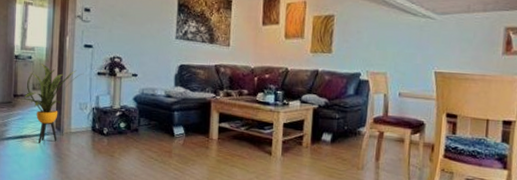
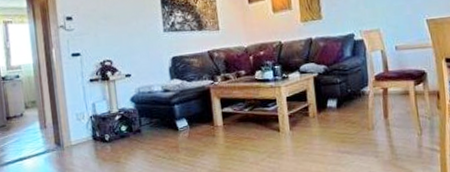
house plant: present [20,63,83,143] -> none [14,80,75,162]

